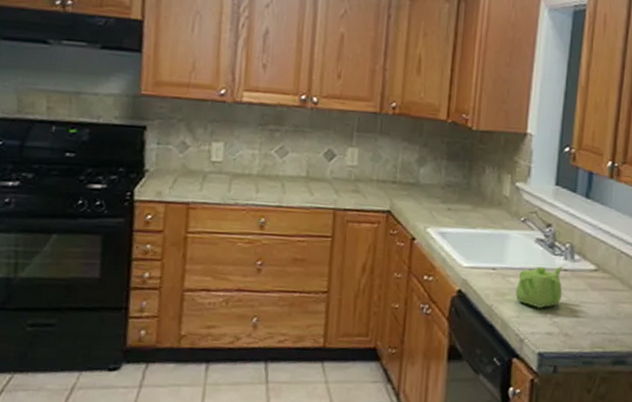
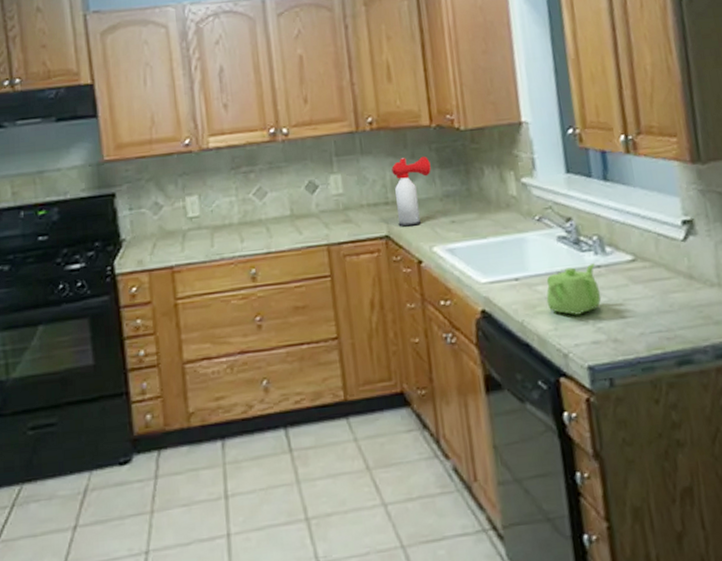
air horn: none [401,144,440,207] -> present [391,156,431,227]

